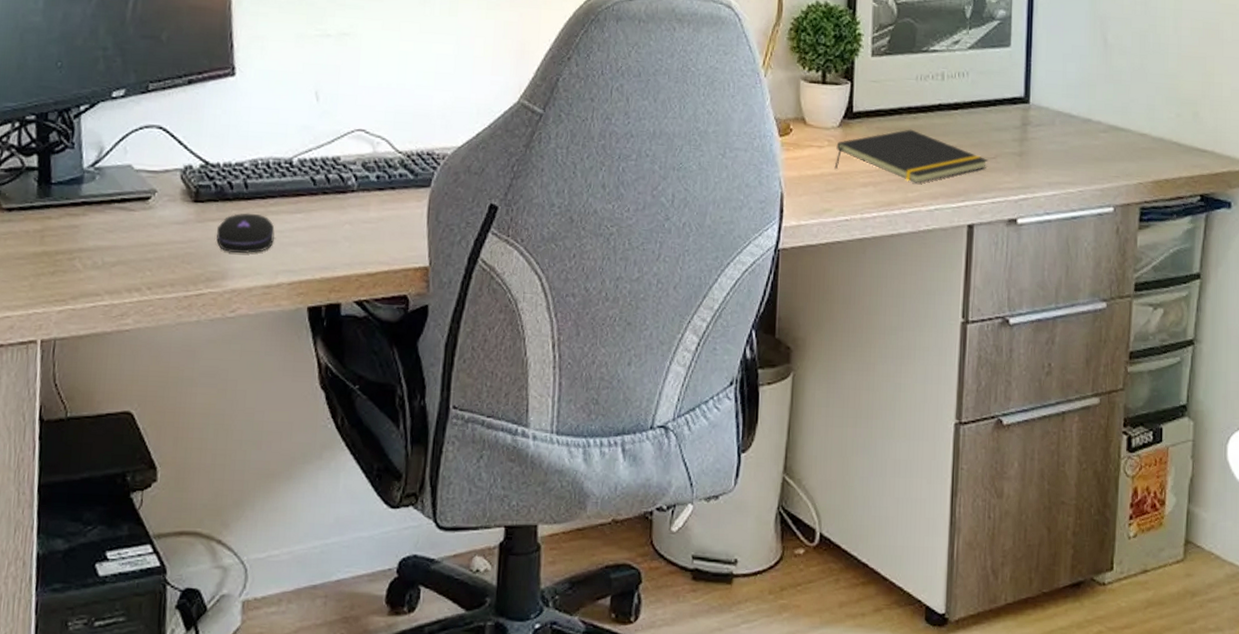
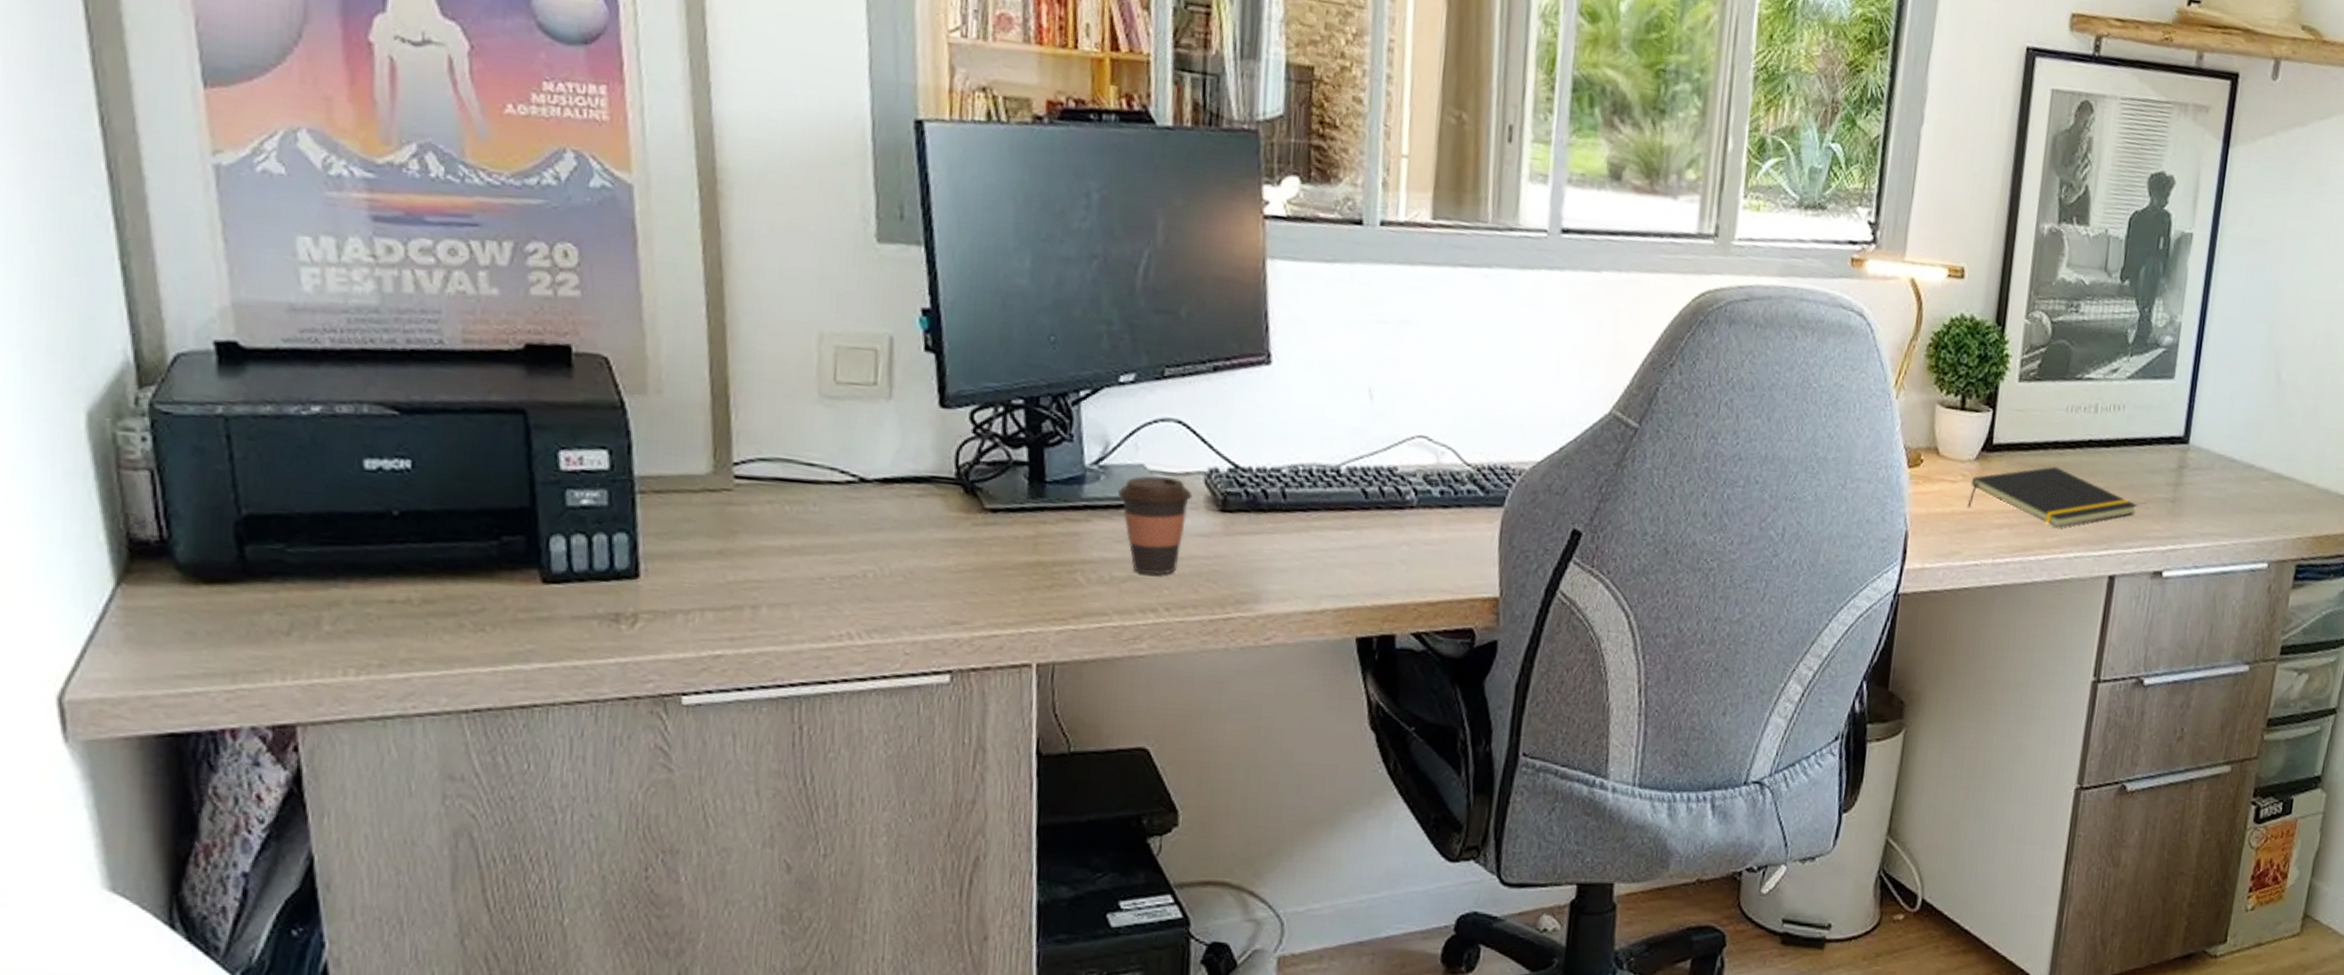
coffee cup: none [110,173,171,259] -> present [1118,475,1193,576]
computer mouse: present [216,213,275,253] -> none [1248,527,1318,574]

